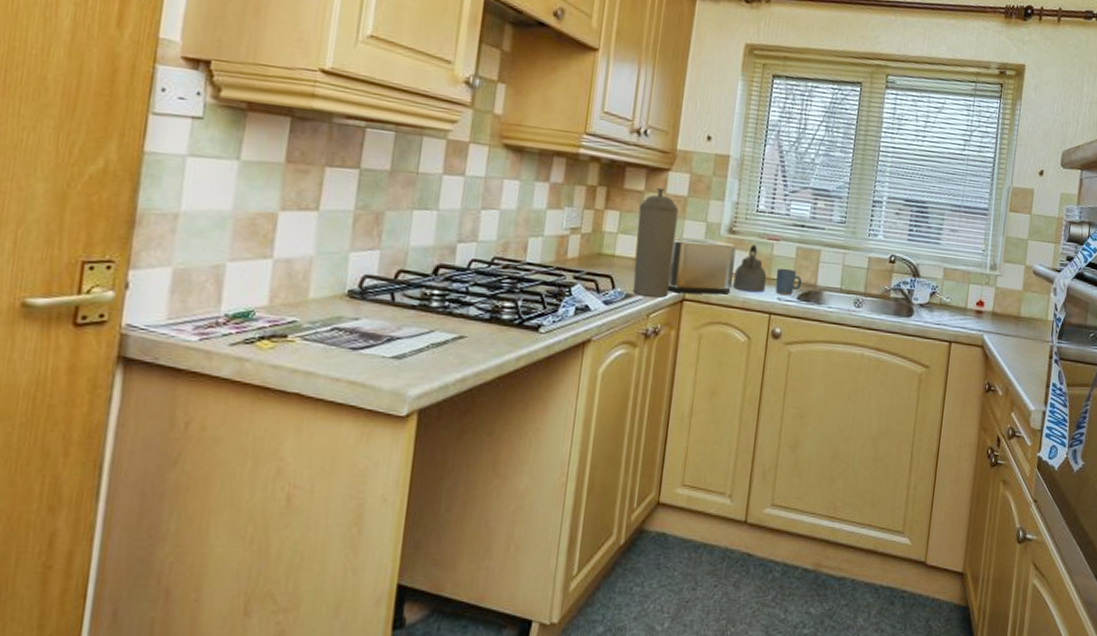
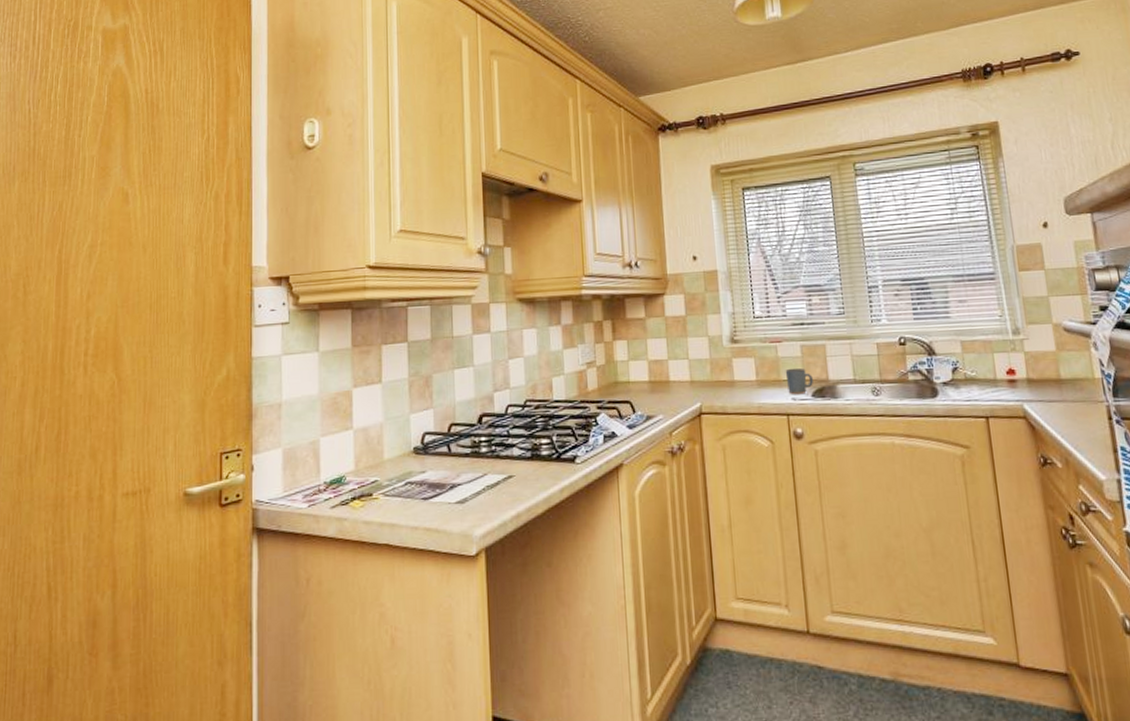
canister: present [632,187,679,299] -> none [643,311,686,417]
toaster: present [667,236,736,295] -> none [680,351,745,410]
kettle: present [733,244,767,293] -> none [744,350,778,397]

